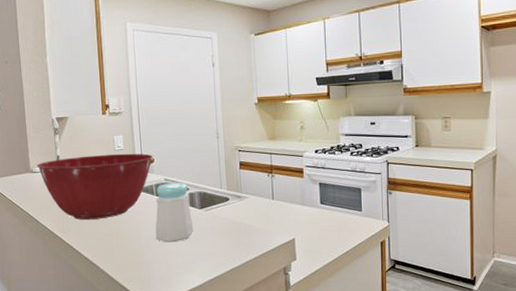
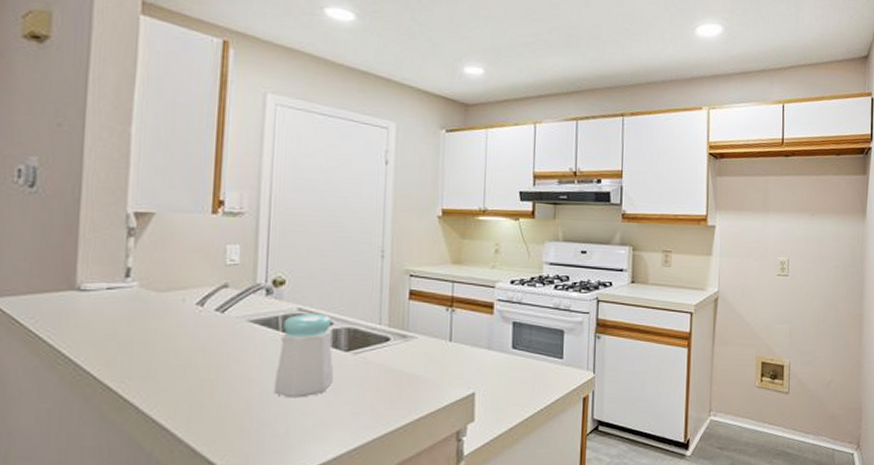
mixing bowl: present [37,153,153,220] -> none [89,269,285,363]

